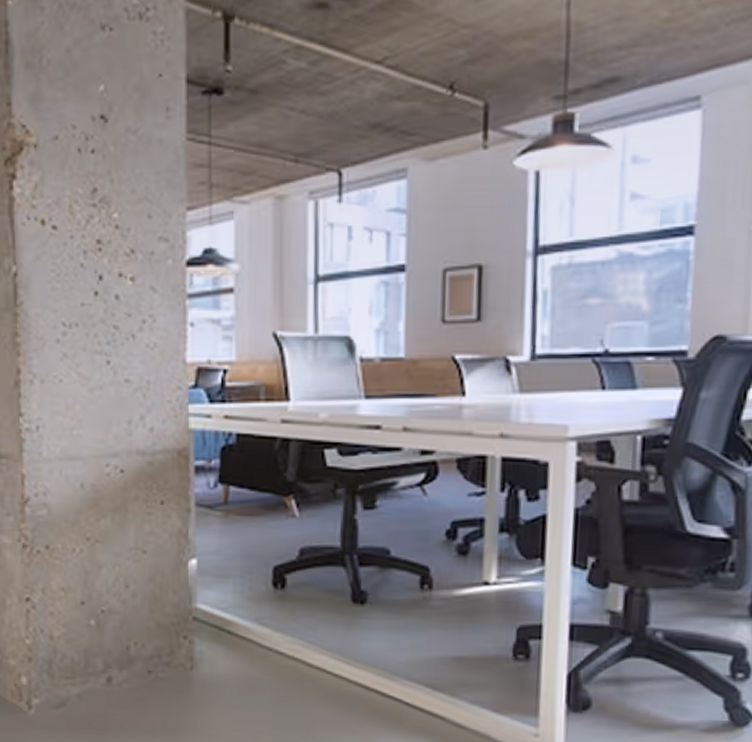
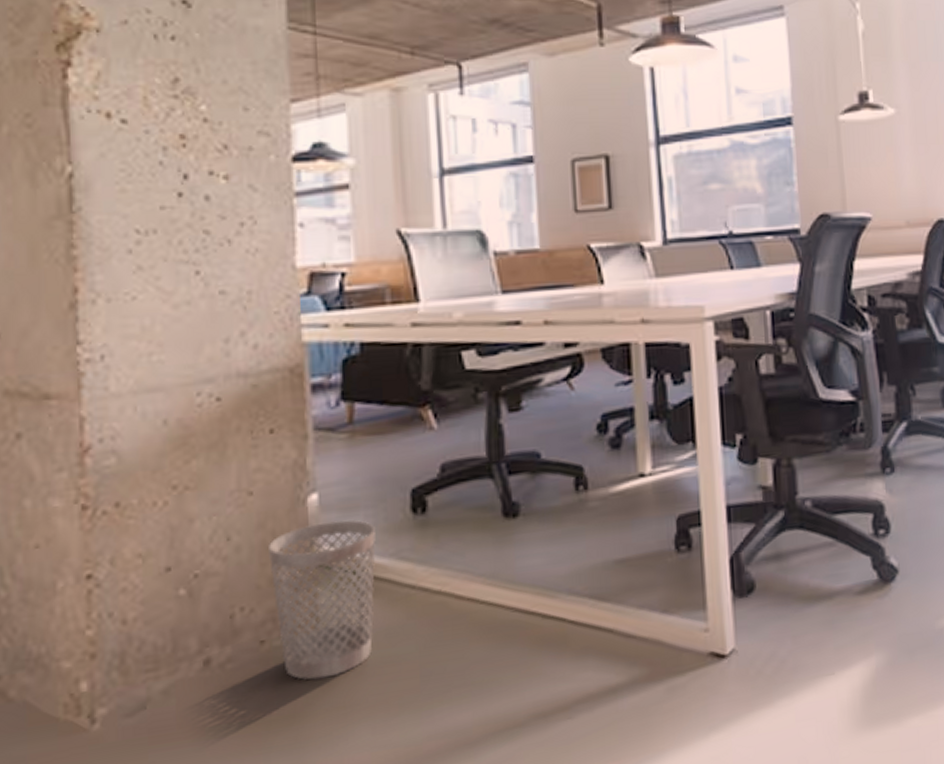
wastebasket: none [157,584,242,710] -> present [269,519,376,681]

